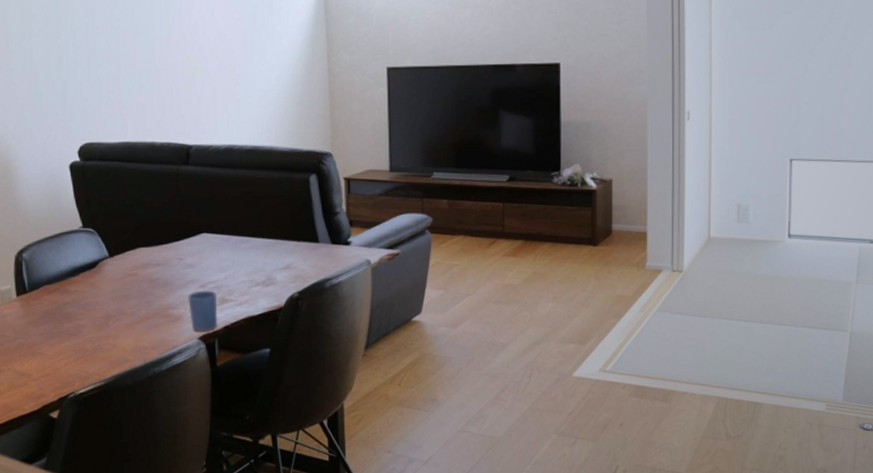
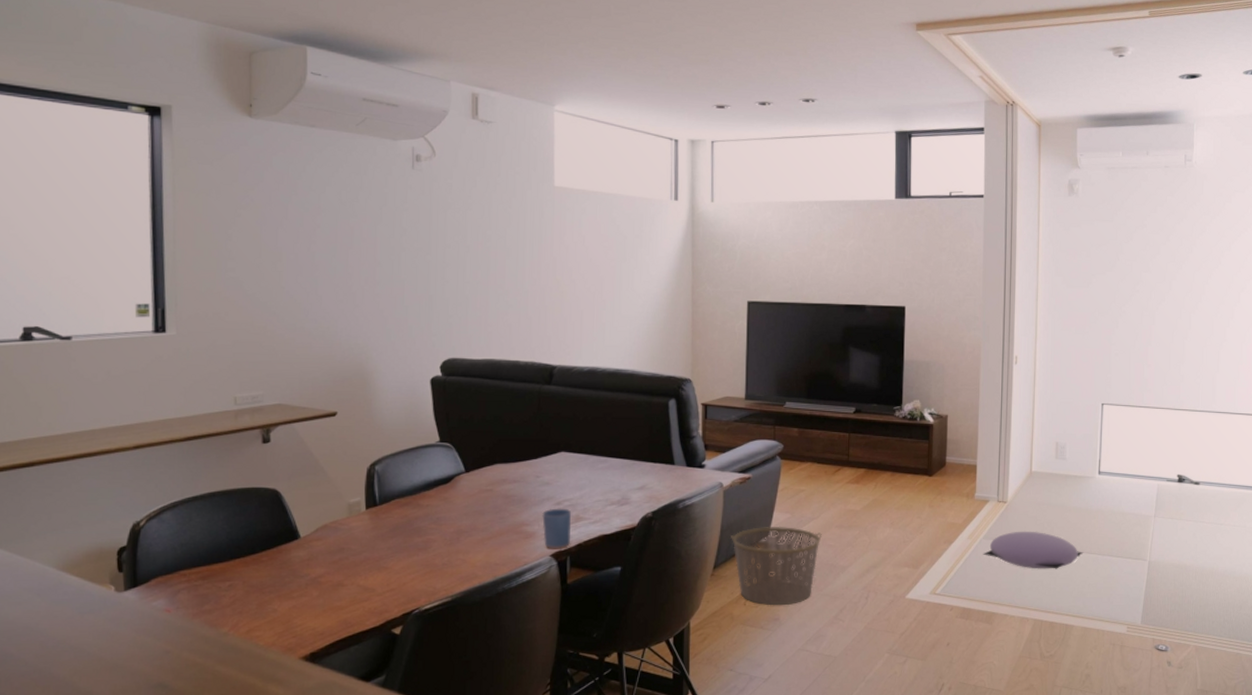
basket: none [381,303,478,386] -> present [731,526,822,606]
cushion: none [657,302,773,343] -> present [982,531,1084,569]

